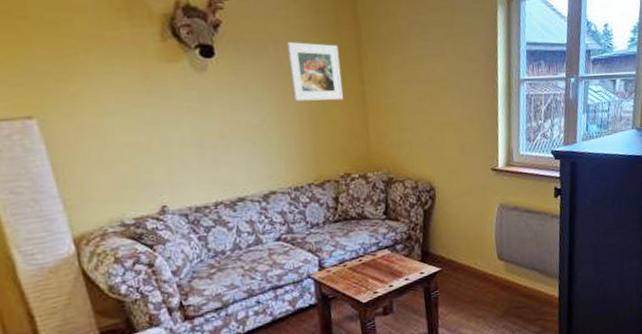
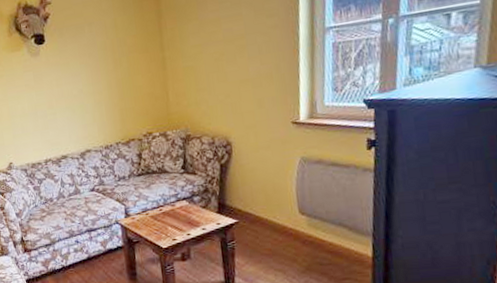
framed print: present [286,41,344,102] -> none [98,19,146,73]

